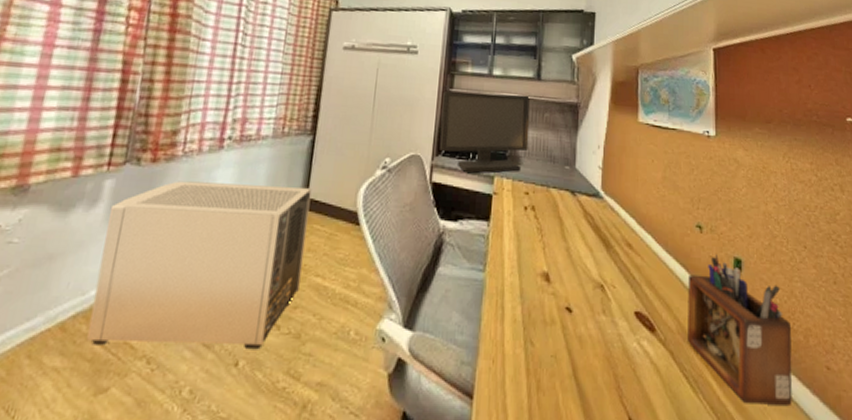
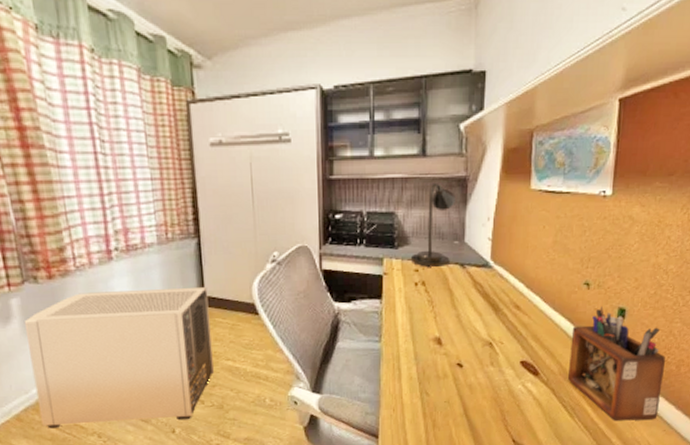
computer monitor: present [440,91,530,174] -> none [323,174,416,258]
desk lamp: none [521,105,567,191] -> present [410,182,456,267]

